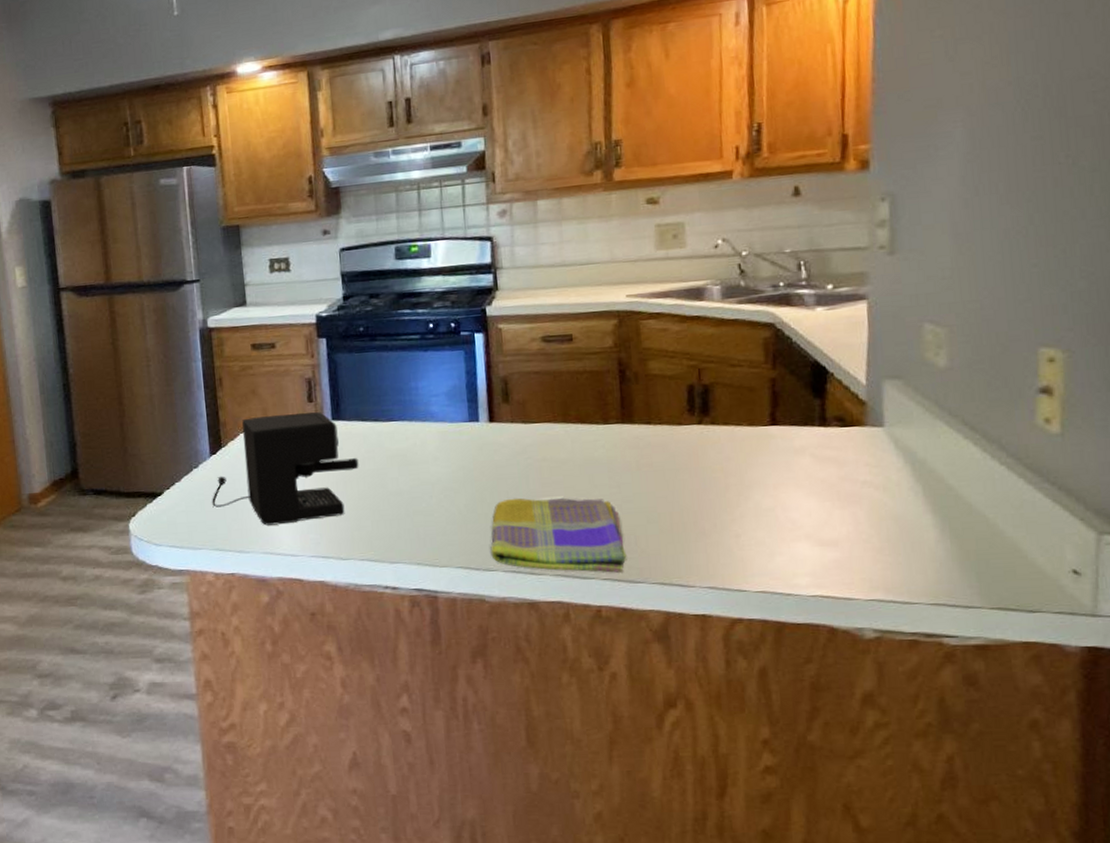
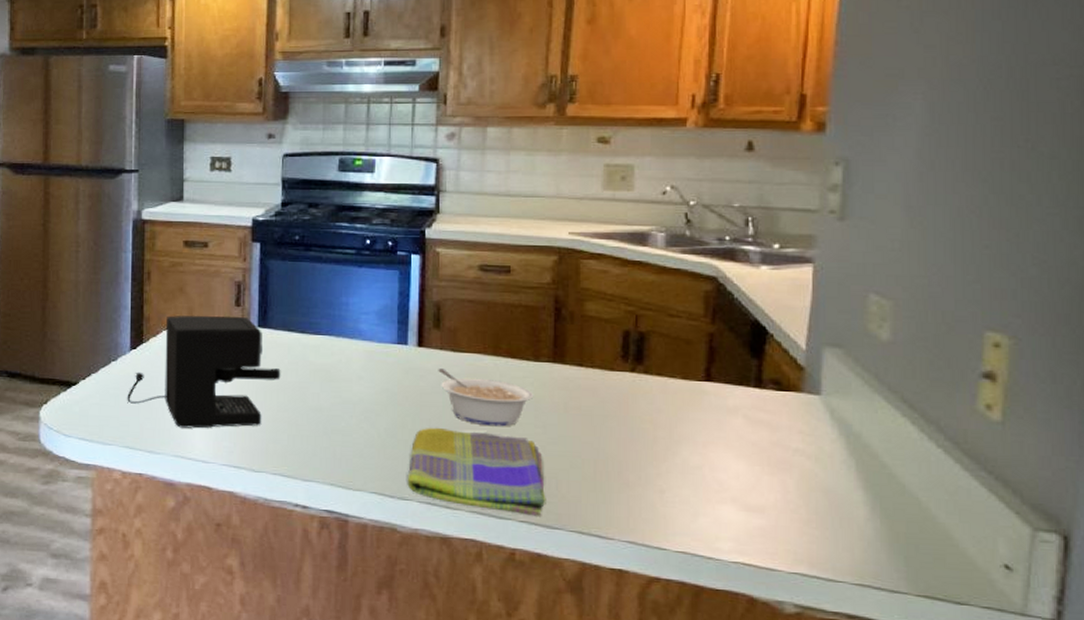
legume: none [511,441,607,492] -> present [438,368,534,427]

